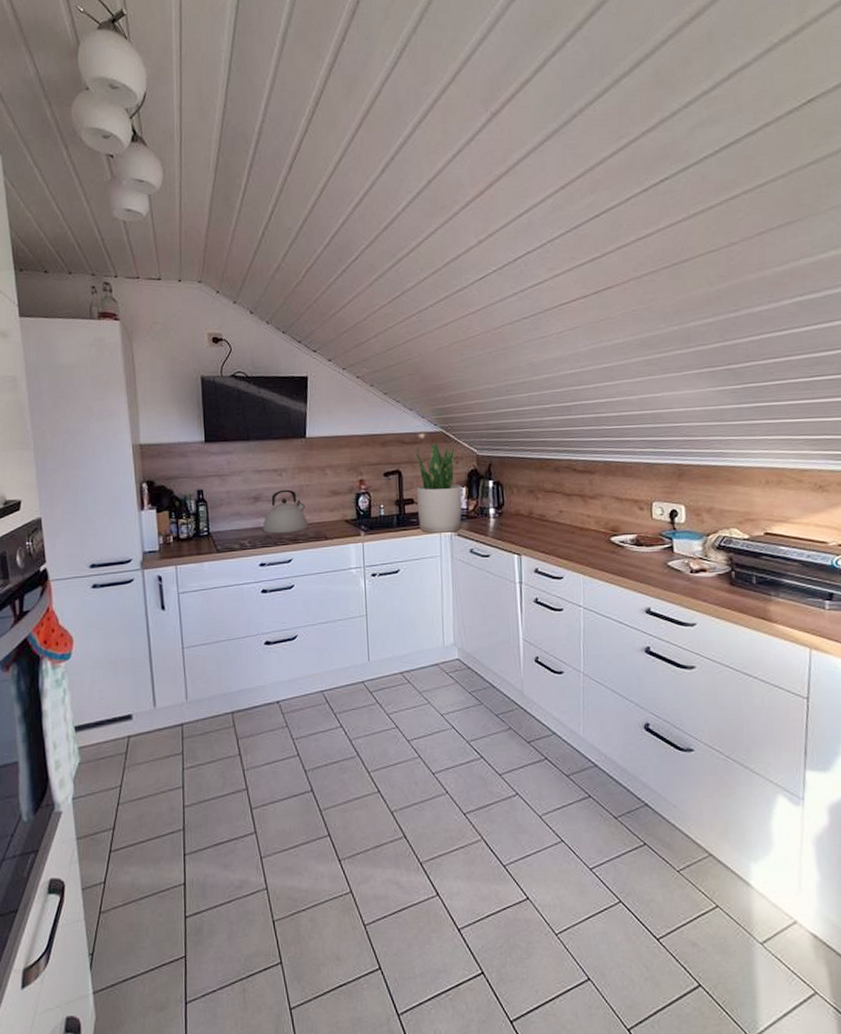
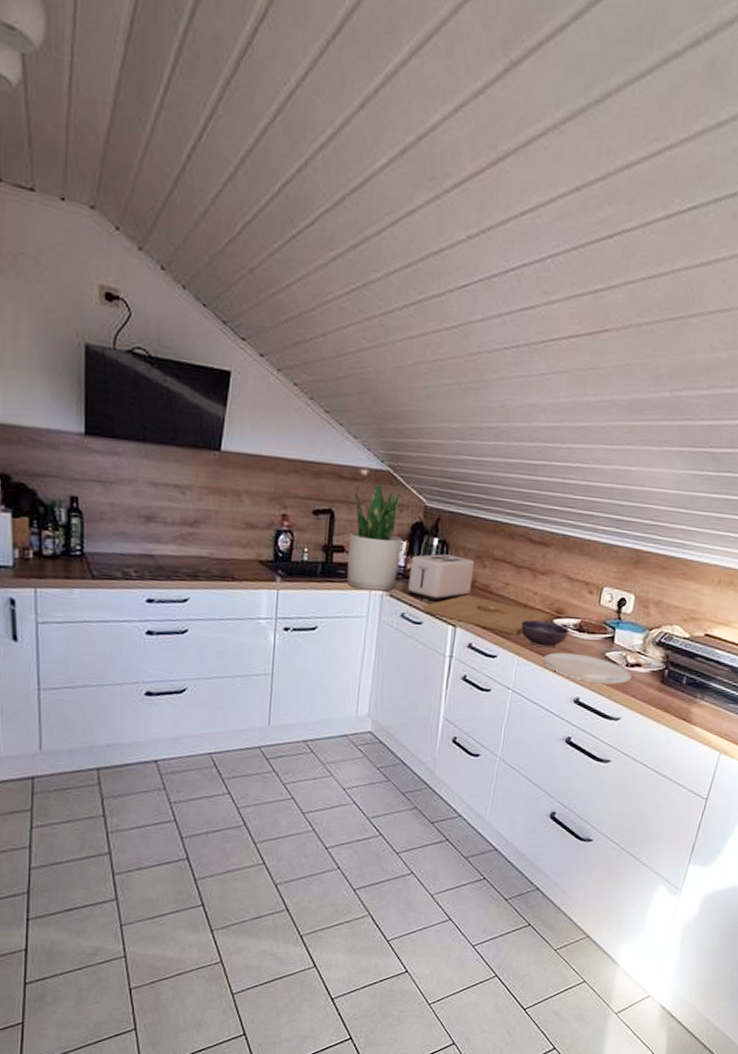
kettle: present [262,489,308,534] -> none [154,511,213,568]
toaster: none [471,493,529,535] -> present [407,554,475,602]
platter: none [489,525,609,556] -> present [423,595,552,635]
bowl: none [580,540,628,565] -> present [520,619,570,648]
plate: none [607,566,699,593] -> present [542,652,632,685]

